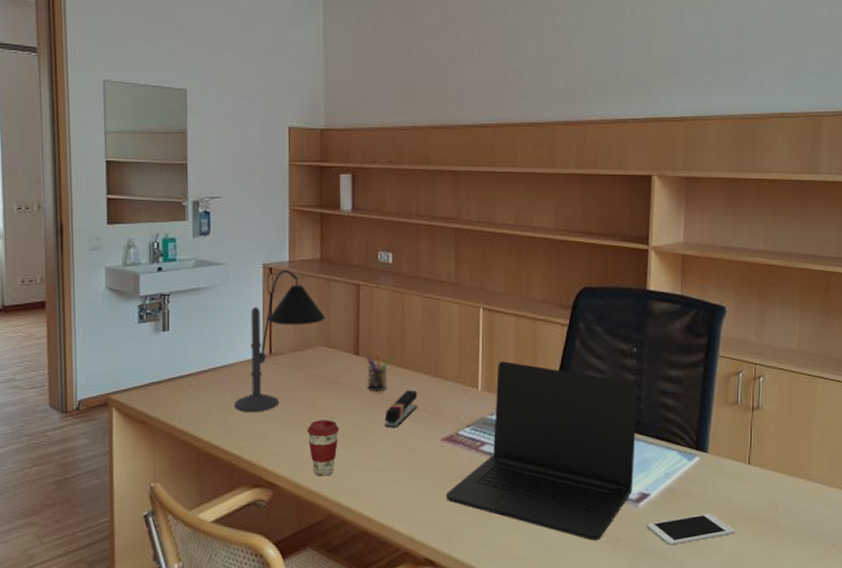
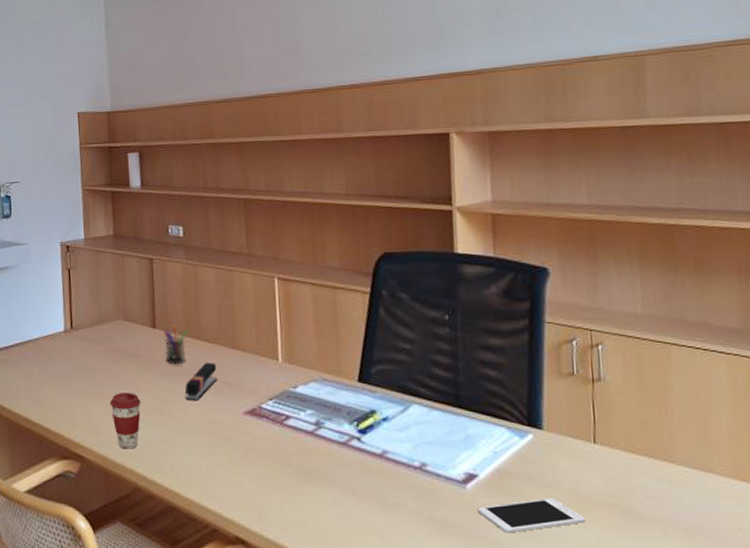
desk lamp: present [235,270,325,413] -> none [41,247,122,386]
laptop: present [445,362,638,541] -> none [252,332,458,524]

